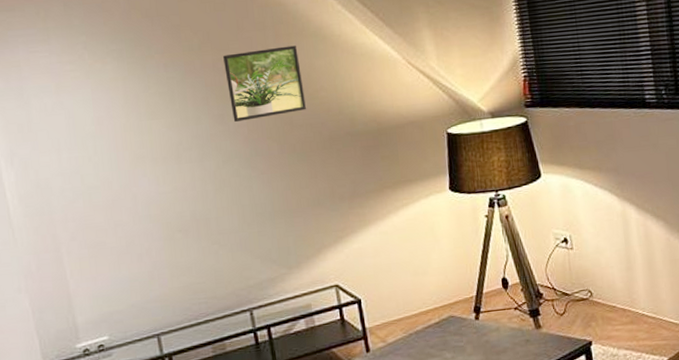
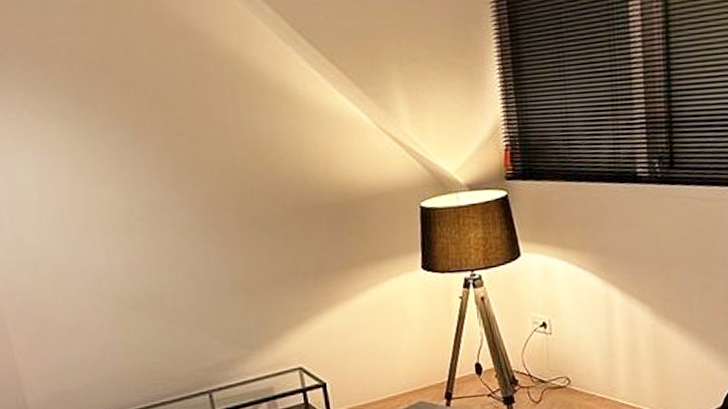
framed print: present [222,45,307,122] -> none [175,106,269,190]

